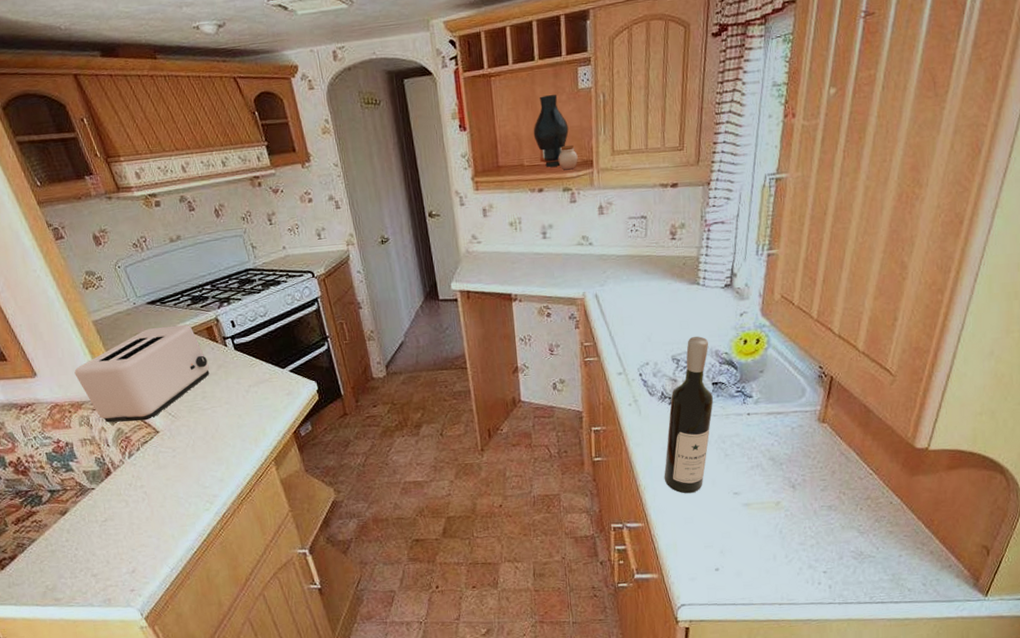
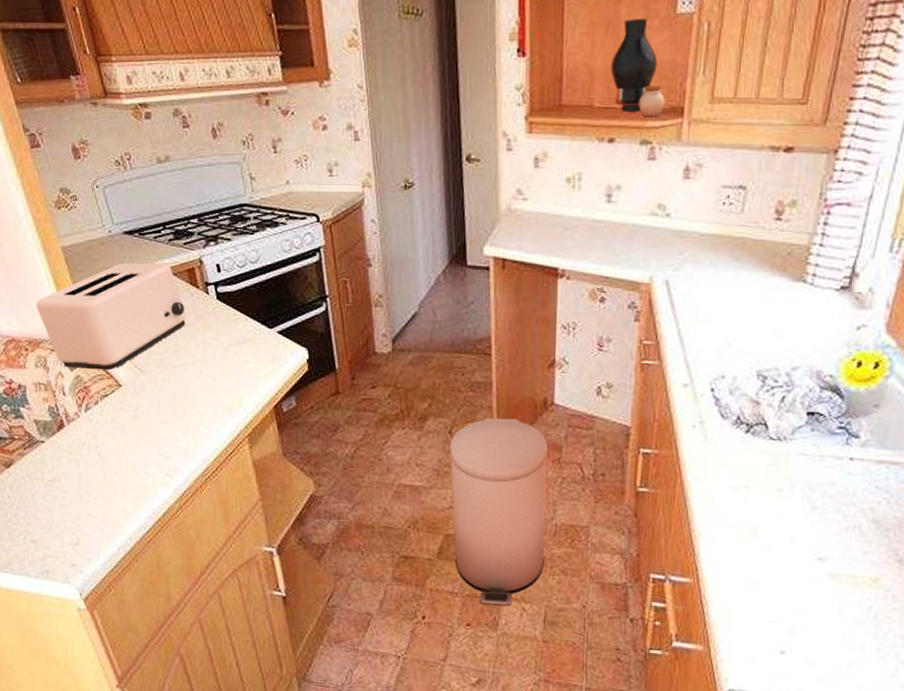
pedal bin: none [442,416,529,570] -> present [450,417,548,607]
bottle: present [664,336,713,494] -> none [726,350,810,551]

